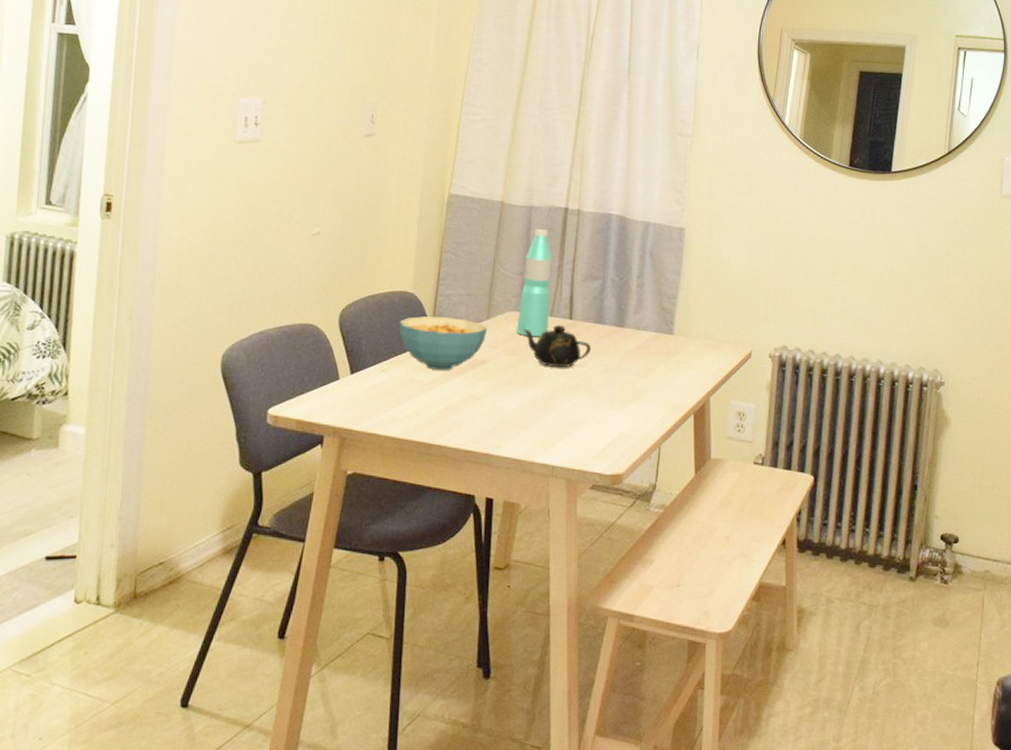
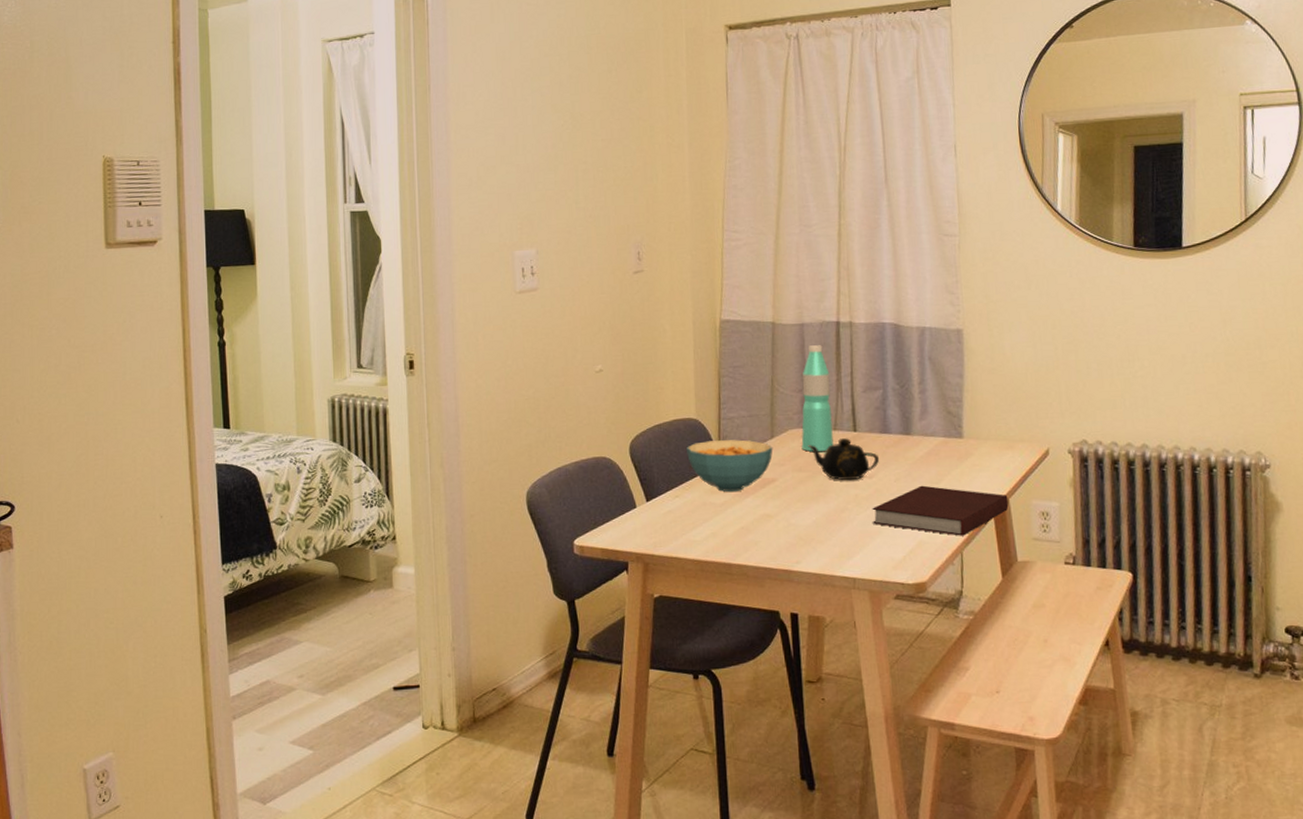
notebook: none [578,378,709,431] -> present [872,485,1009,536]

